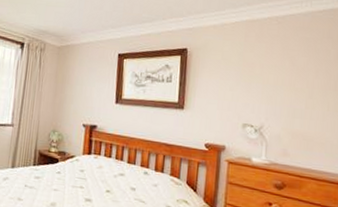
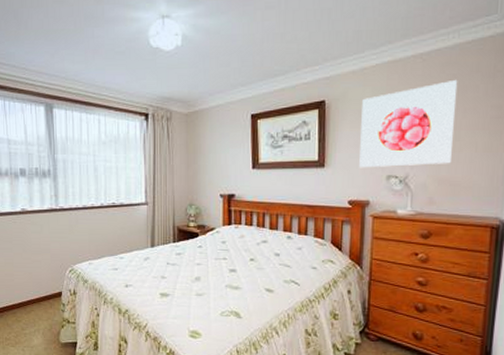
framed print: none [217,42,311,119] -> present [359,79,458,168]

